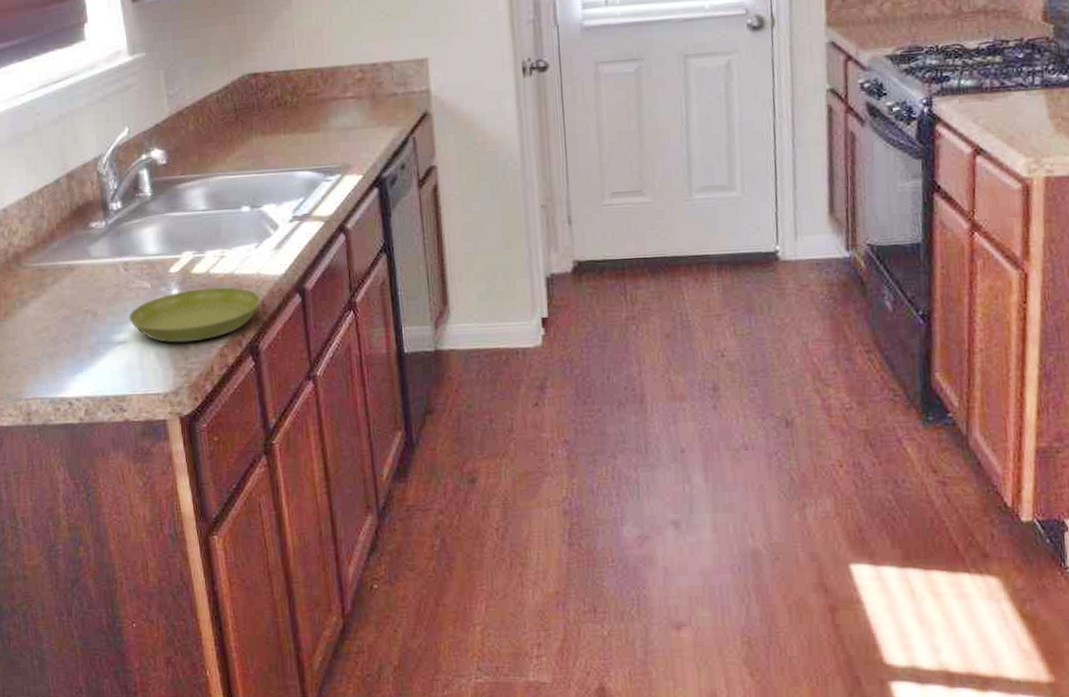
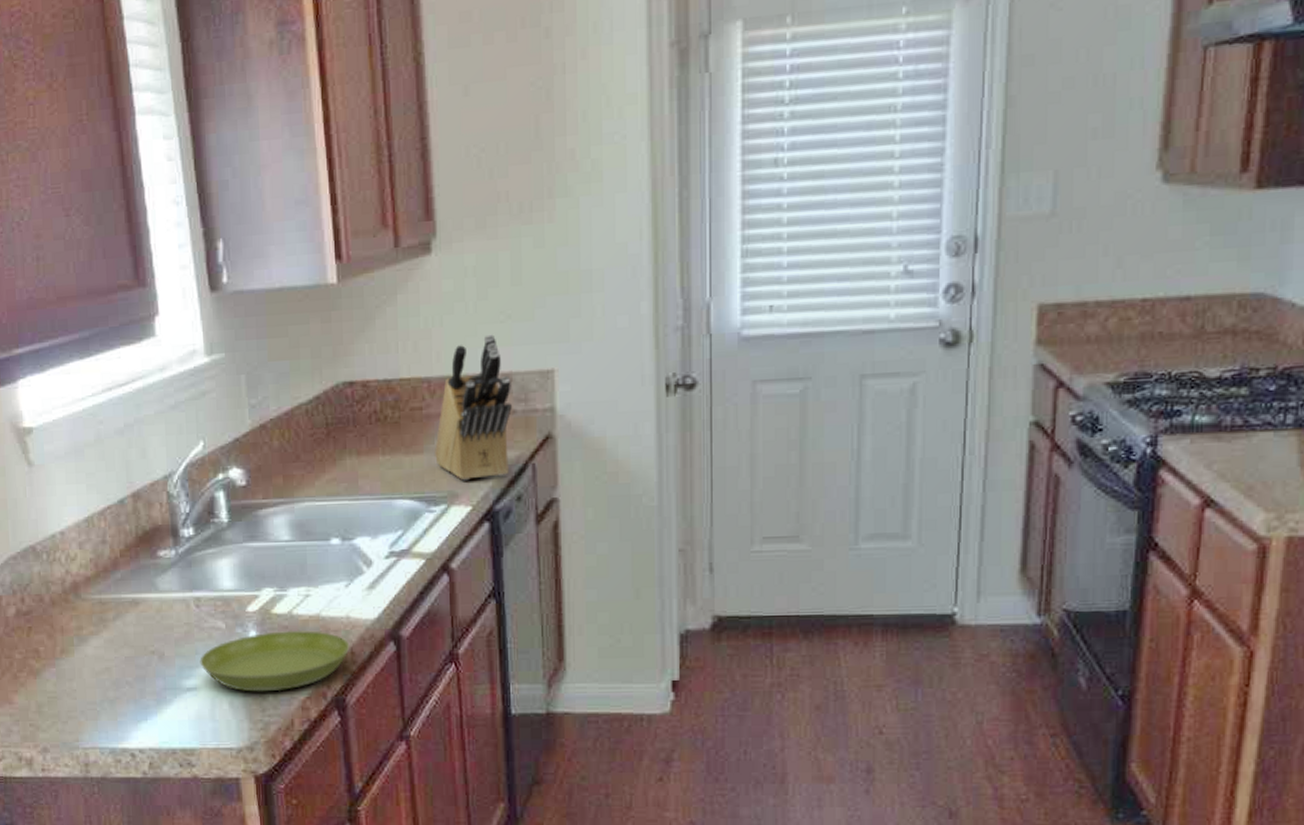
knife block: none [329,30,393,154] -> present [435,334,512,481]

